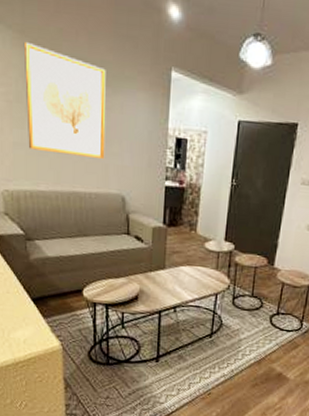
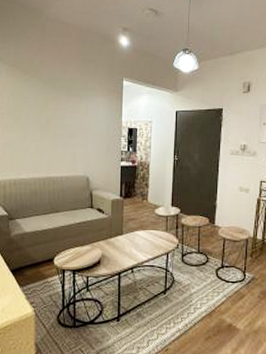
wall art: present [25,41,106,160] -> none [14,71,75,150]

